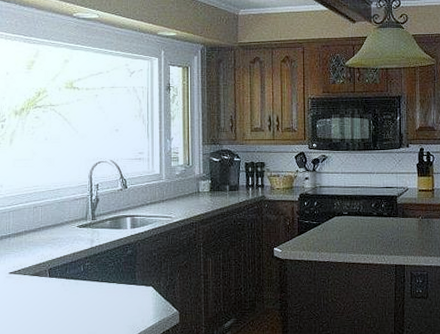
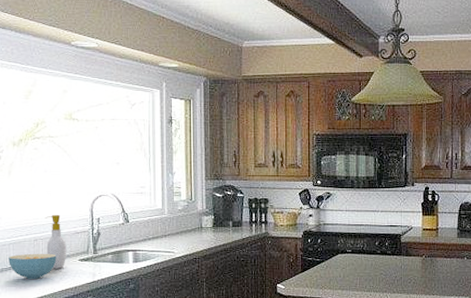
cereal bowl: none [8,220,56,246] -> present [8,253,57,279]
soap bottle: none [44,181,66,235] -> present [45,214,67,269]

